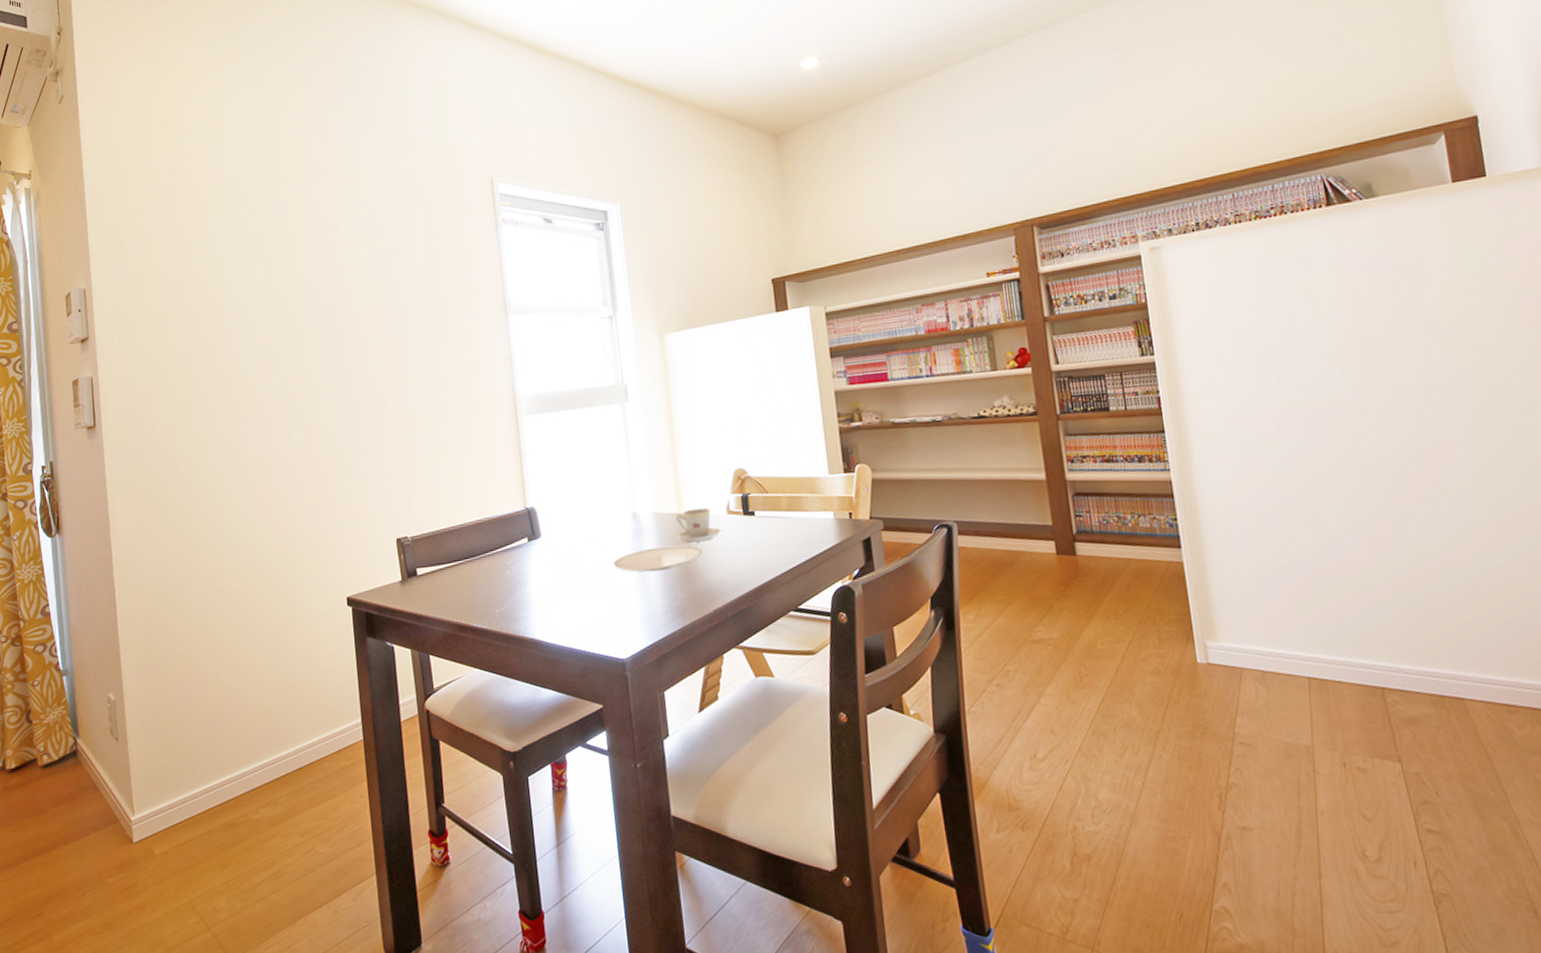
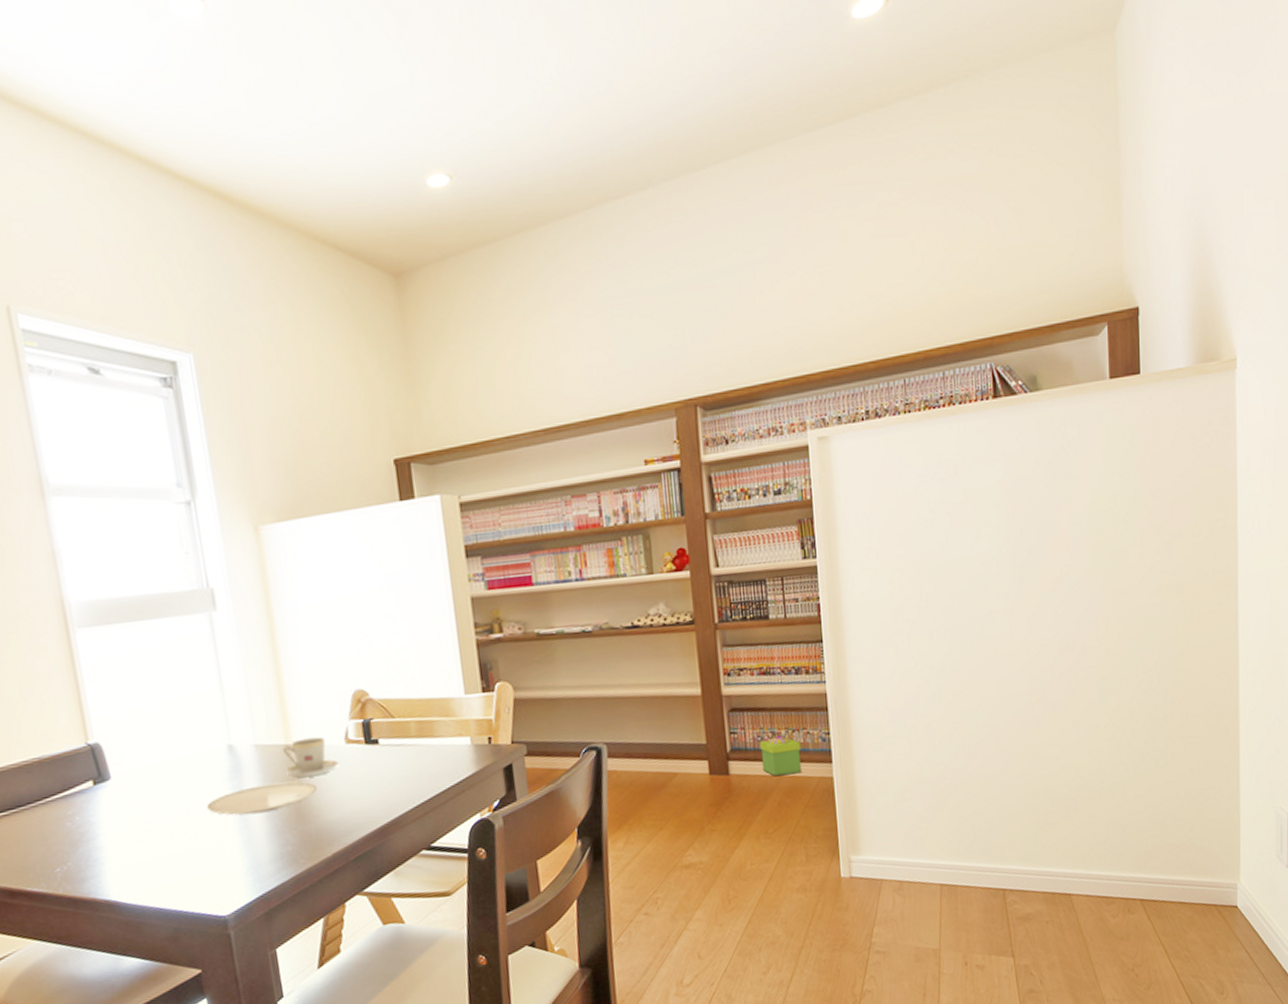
decorative box: none [1105,520,1149,559] -> present [760,736,801,777]

